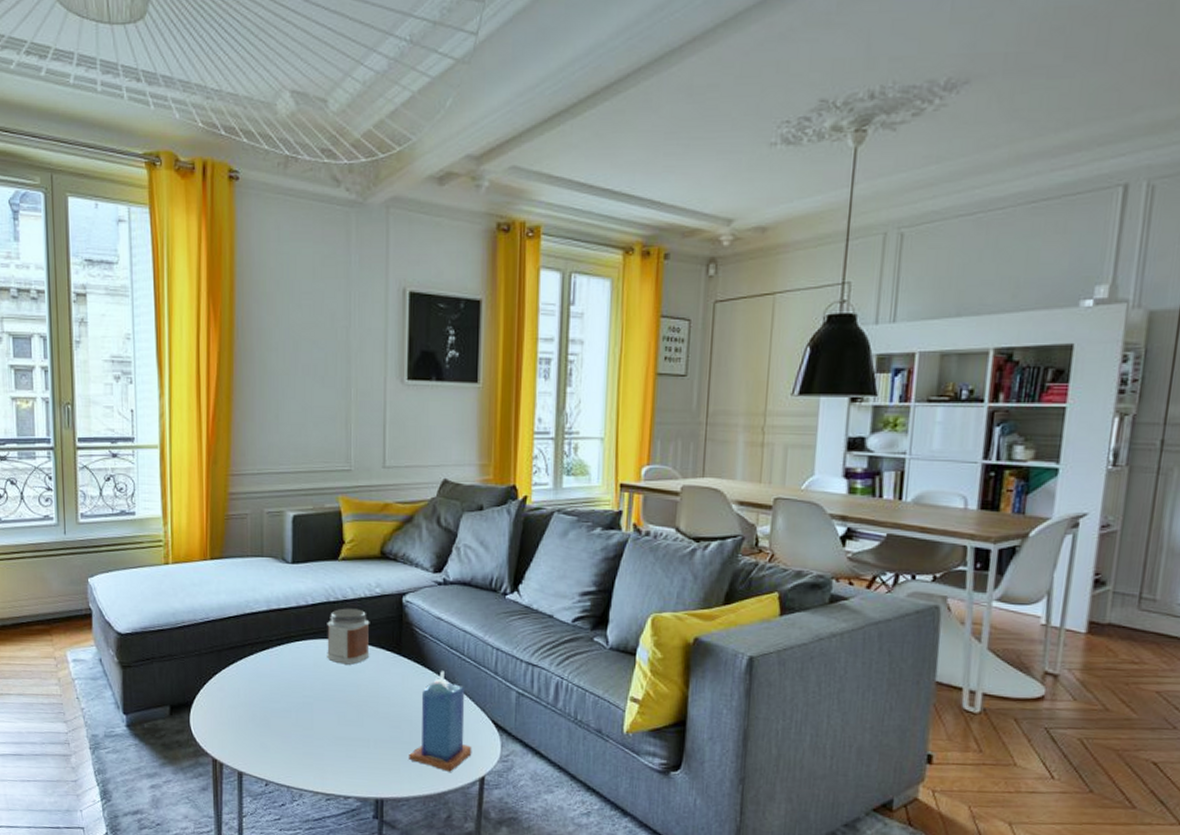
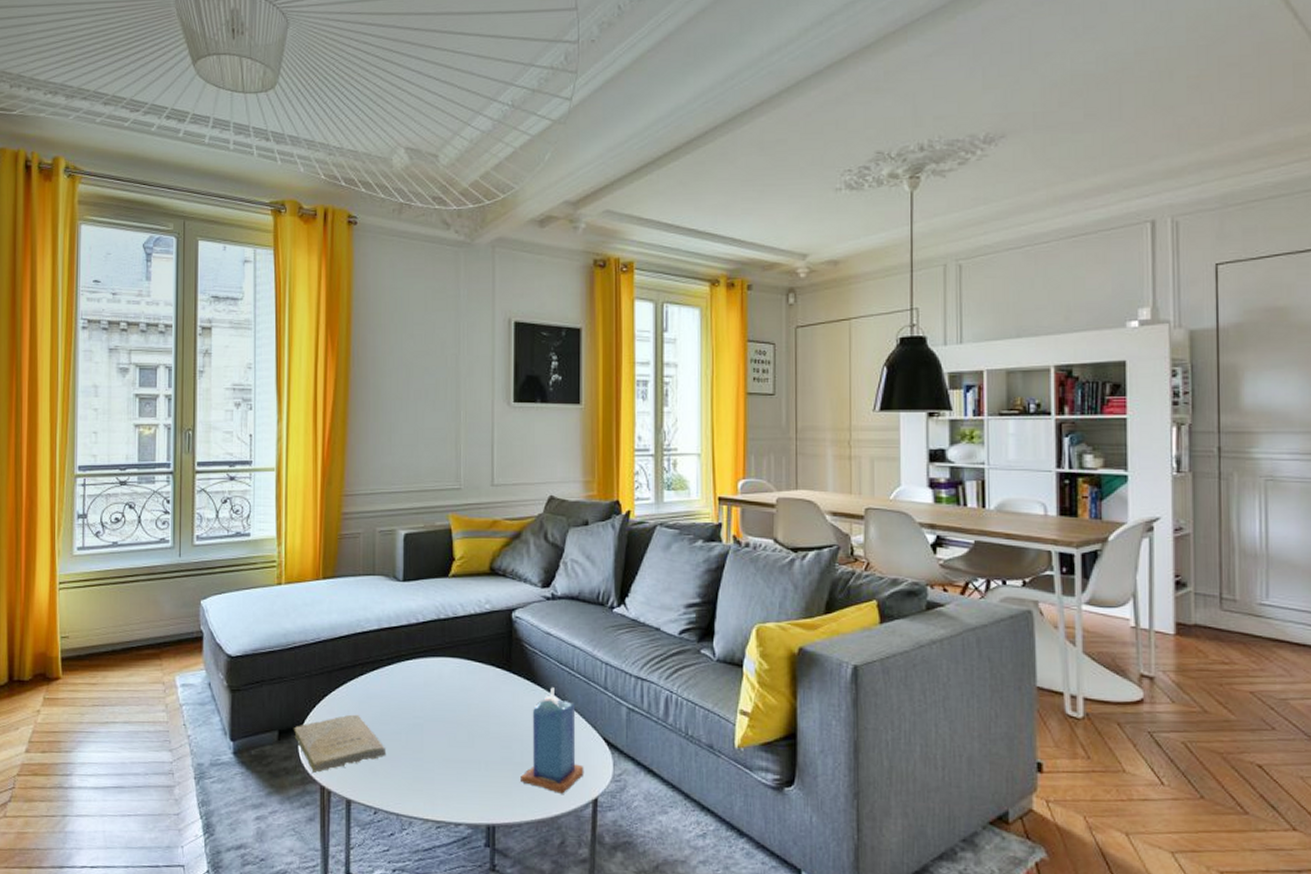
book: none [183,692,277,746] -> present [291,714,387,773]
jar: present [327,608,370,665] -> none [437,625,480,683]

